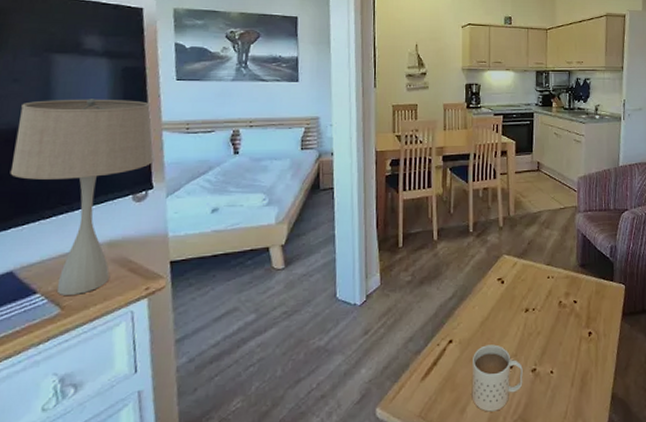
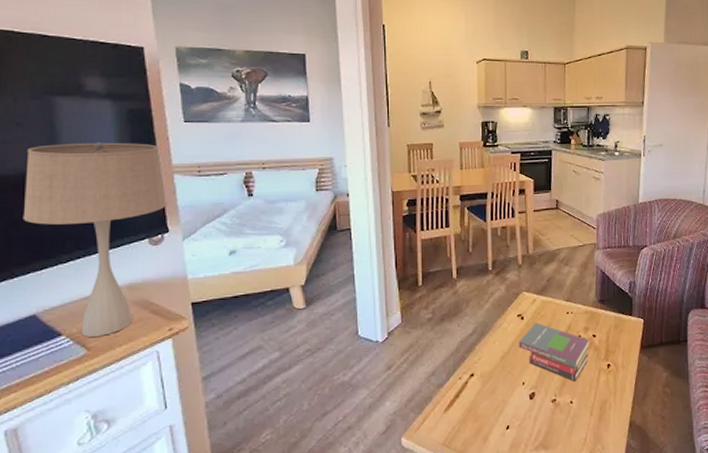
mug: present [472,344,523,412] -> none [493,377,544,440]
books: none [498,287,570,350] -> present [518,322,589,381]

